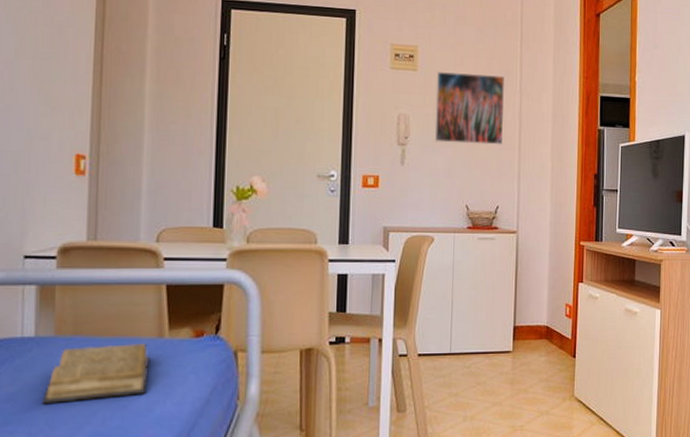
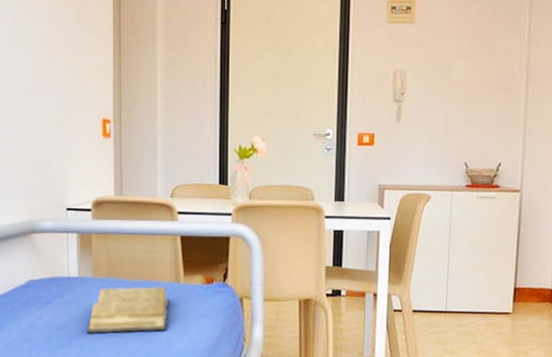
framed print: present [434,72,504,145] -> none [432,23,511,99]

